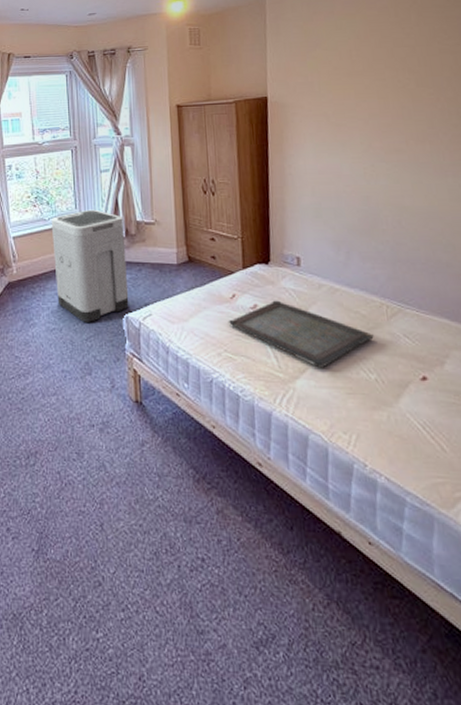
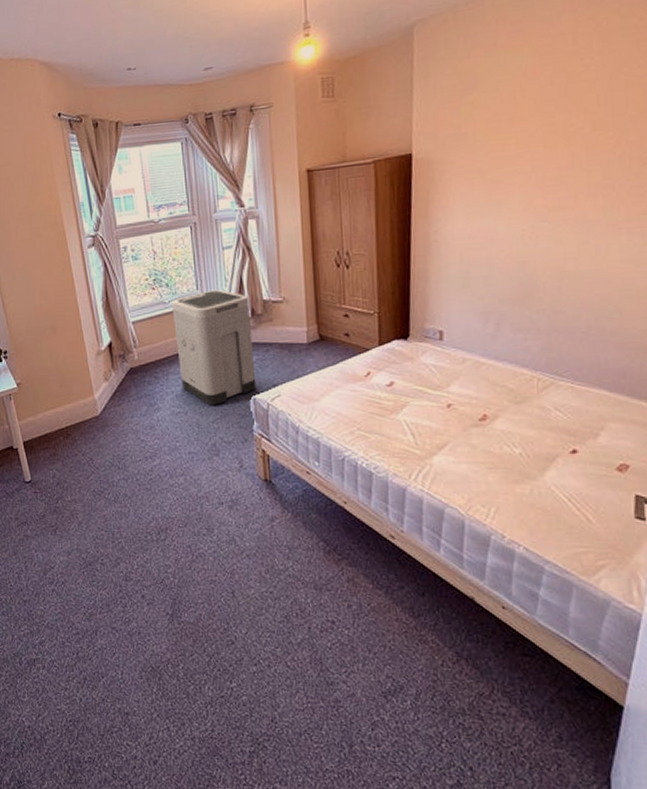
serving tray: present [228,300,374,368] -> none [361,377,521,444]

